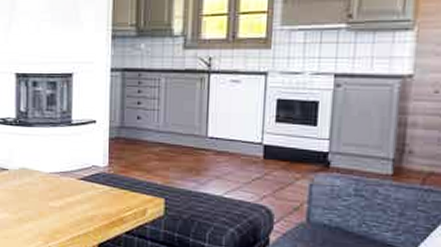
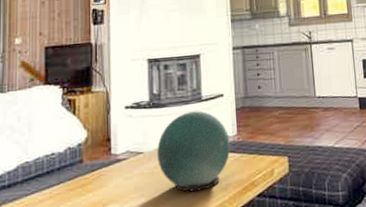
decorative orb: none [22,135,100,217] -> present [157,111,231,192]

